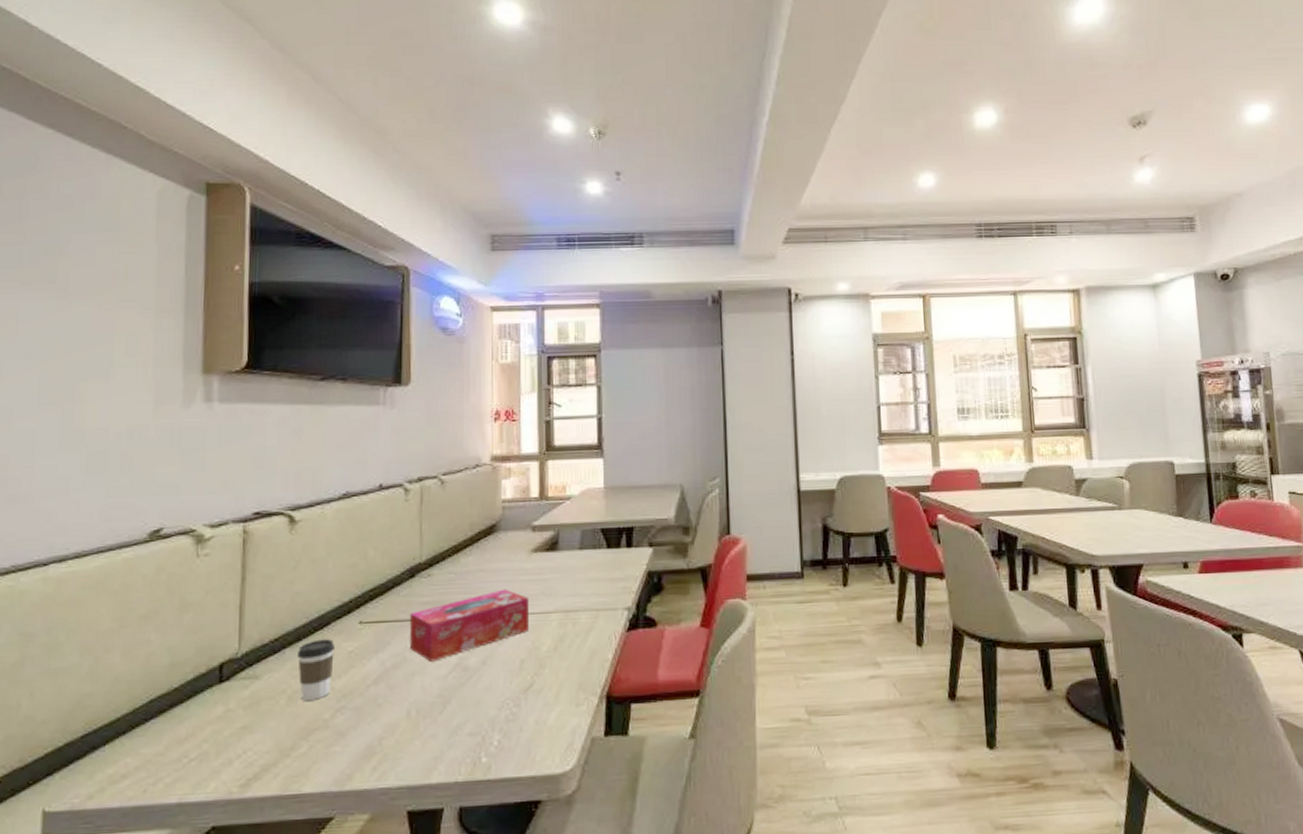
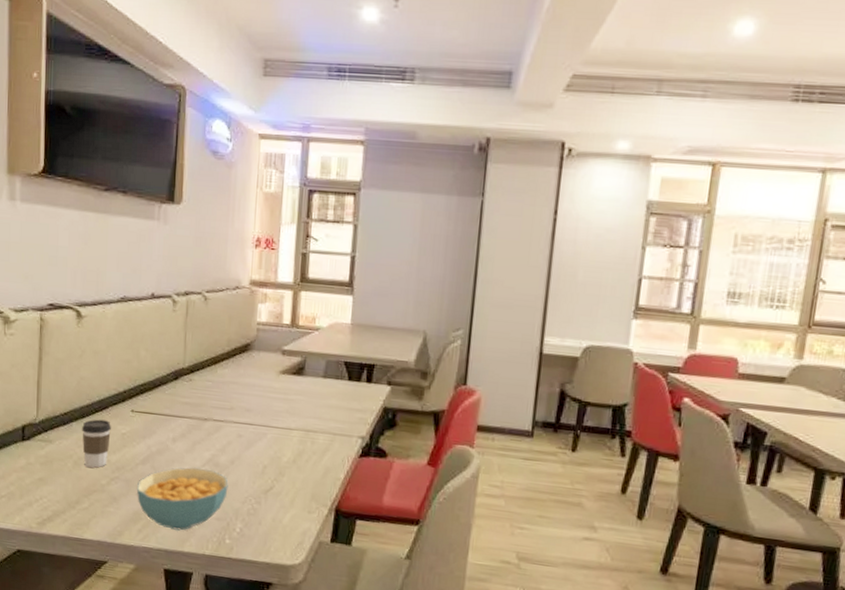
cereal bowl: none [368,676,481,759] -> present [136,467,229,531]
tissue box: present [409,589,529,662] -> none [171,402,274,454]

